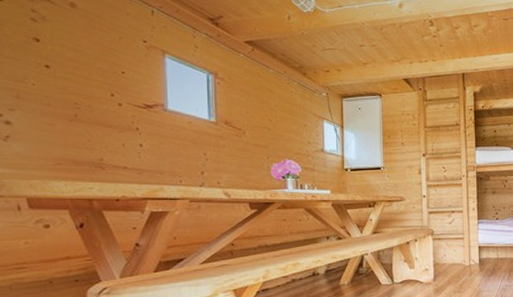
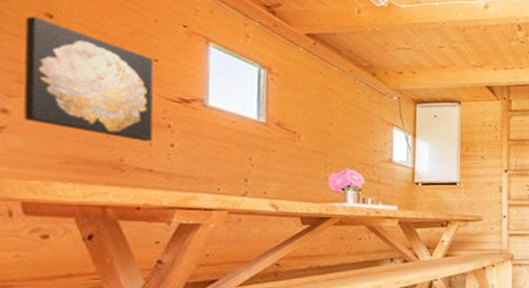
wall art: none [18,41,124,143] -> present [23,16,154,142]

